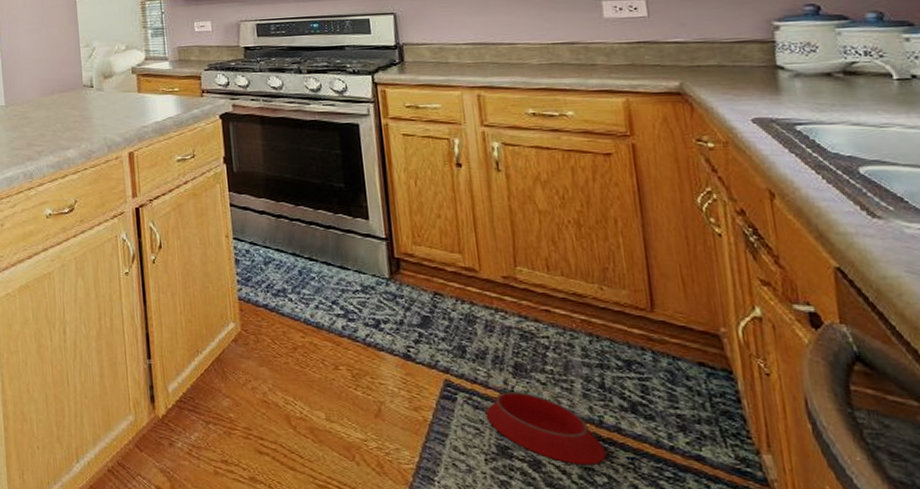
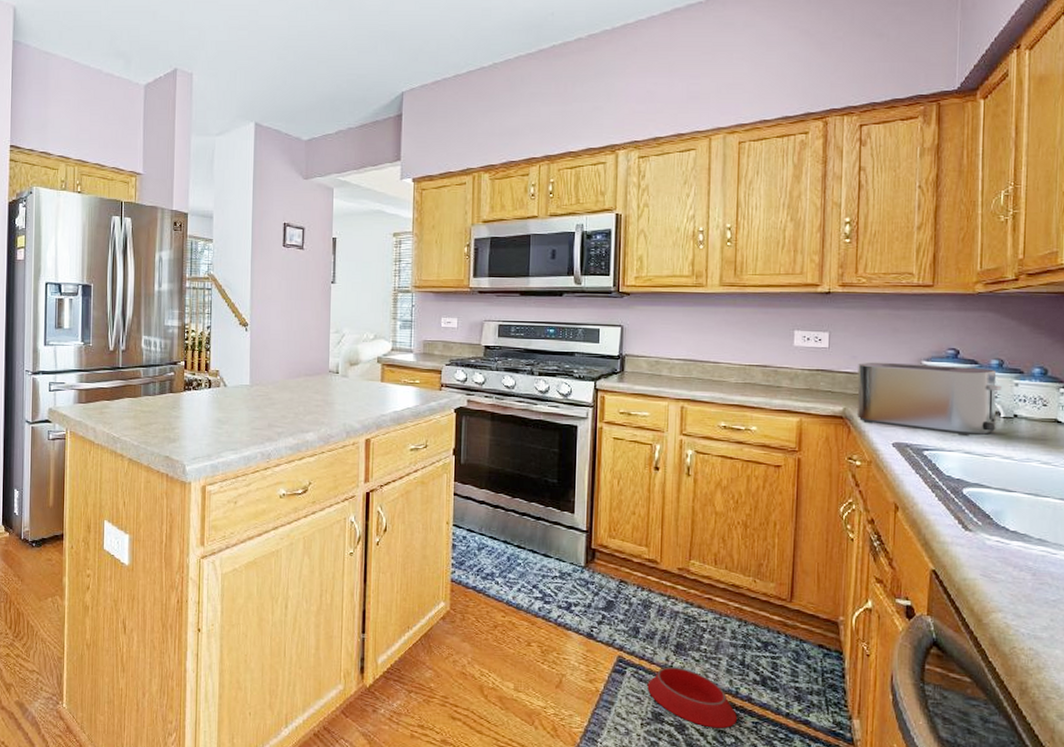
toaster: none [689,23,890,106] -> present [856,362,1002,437]

